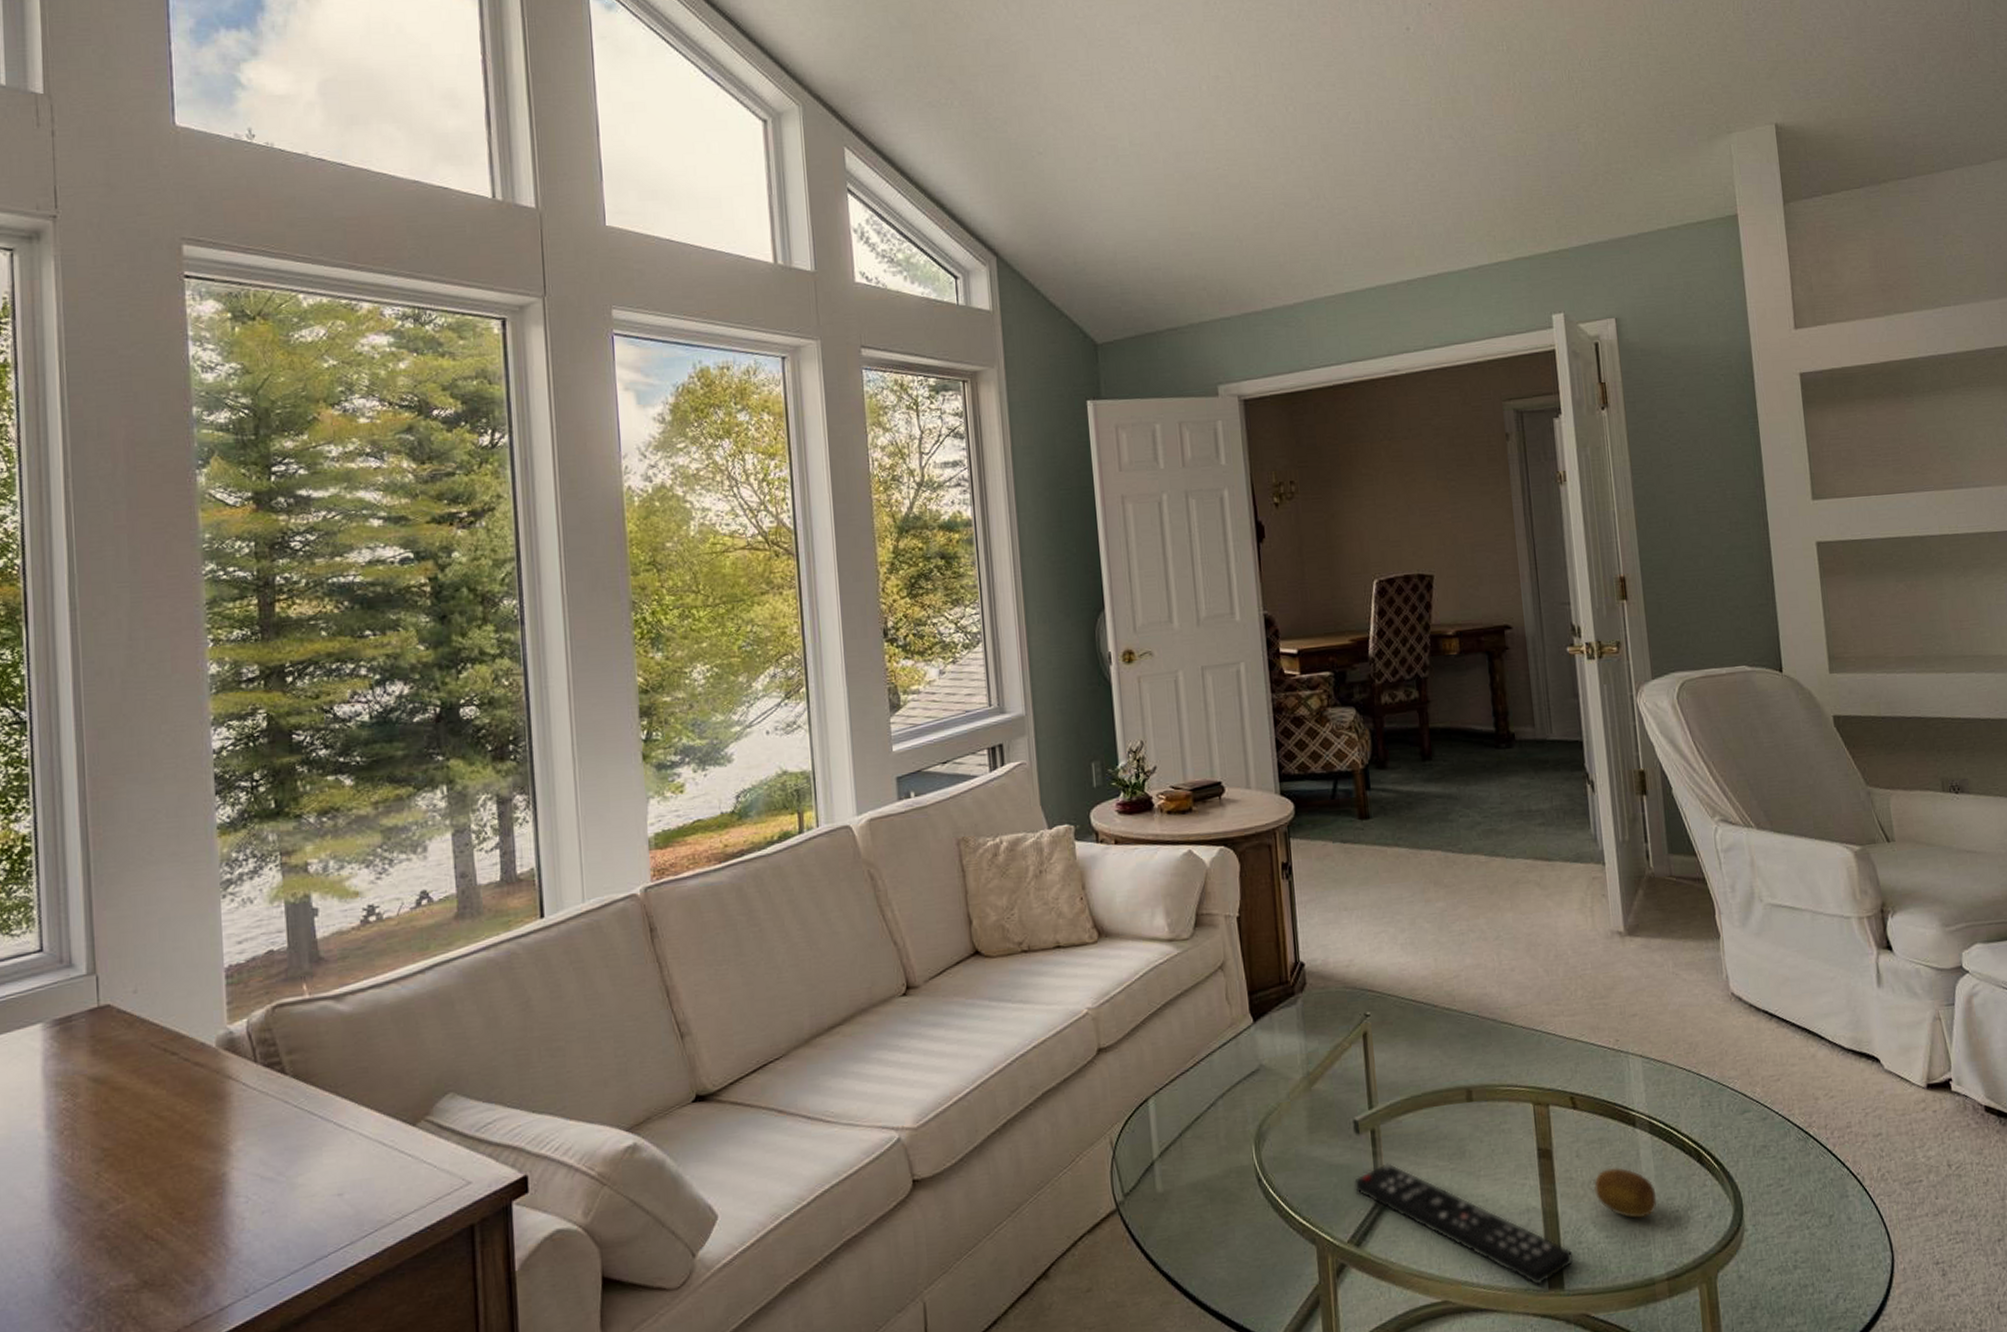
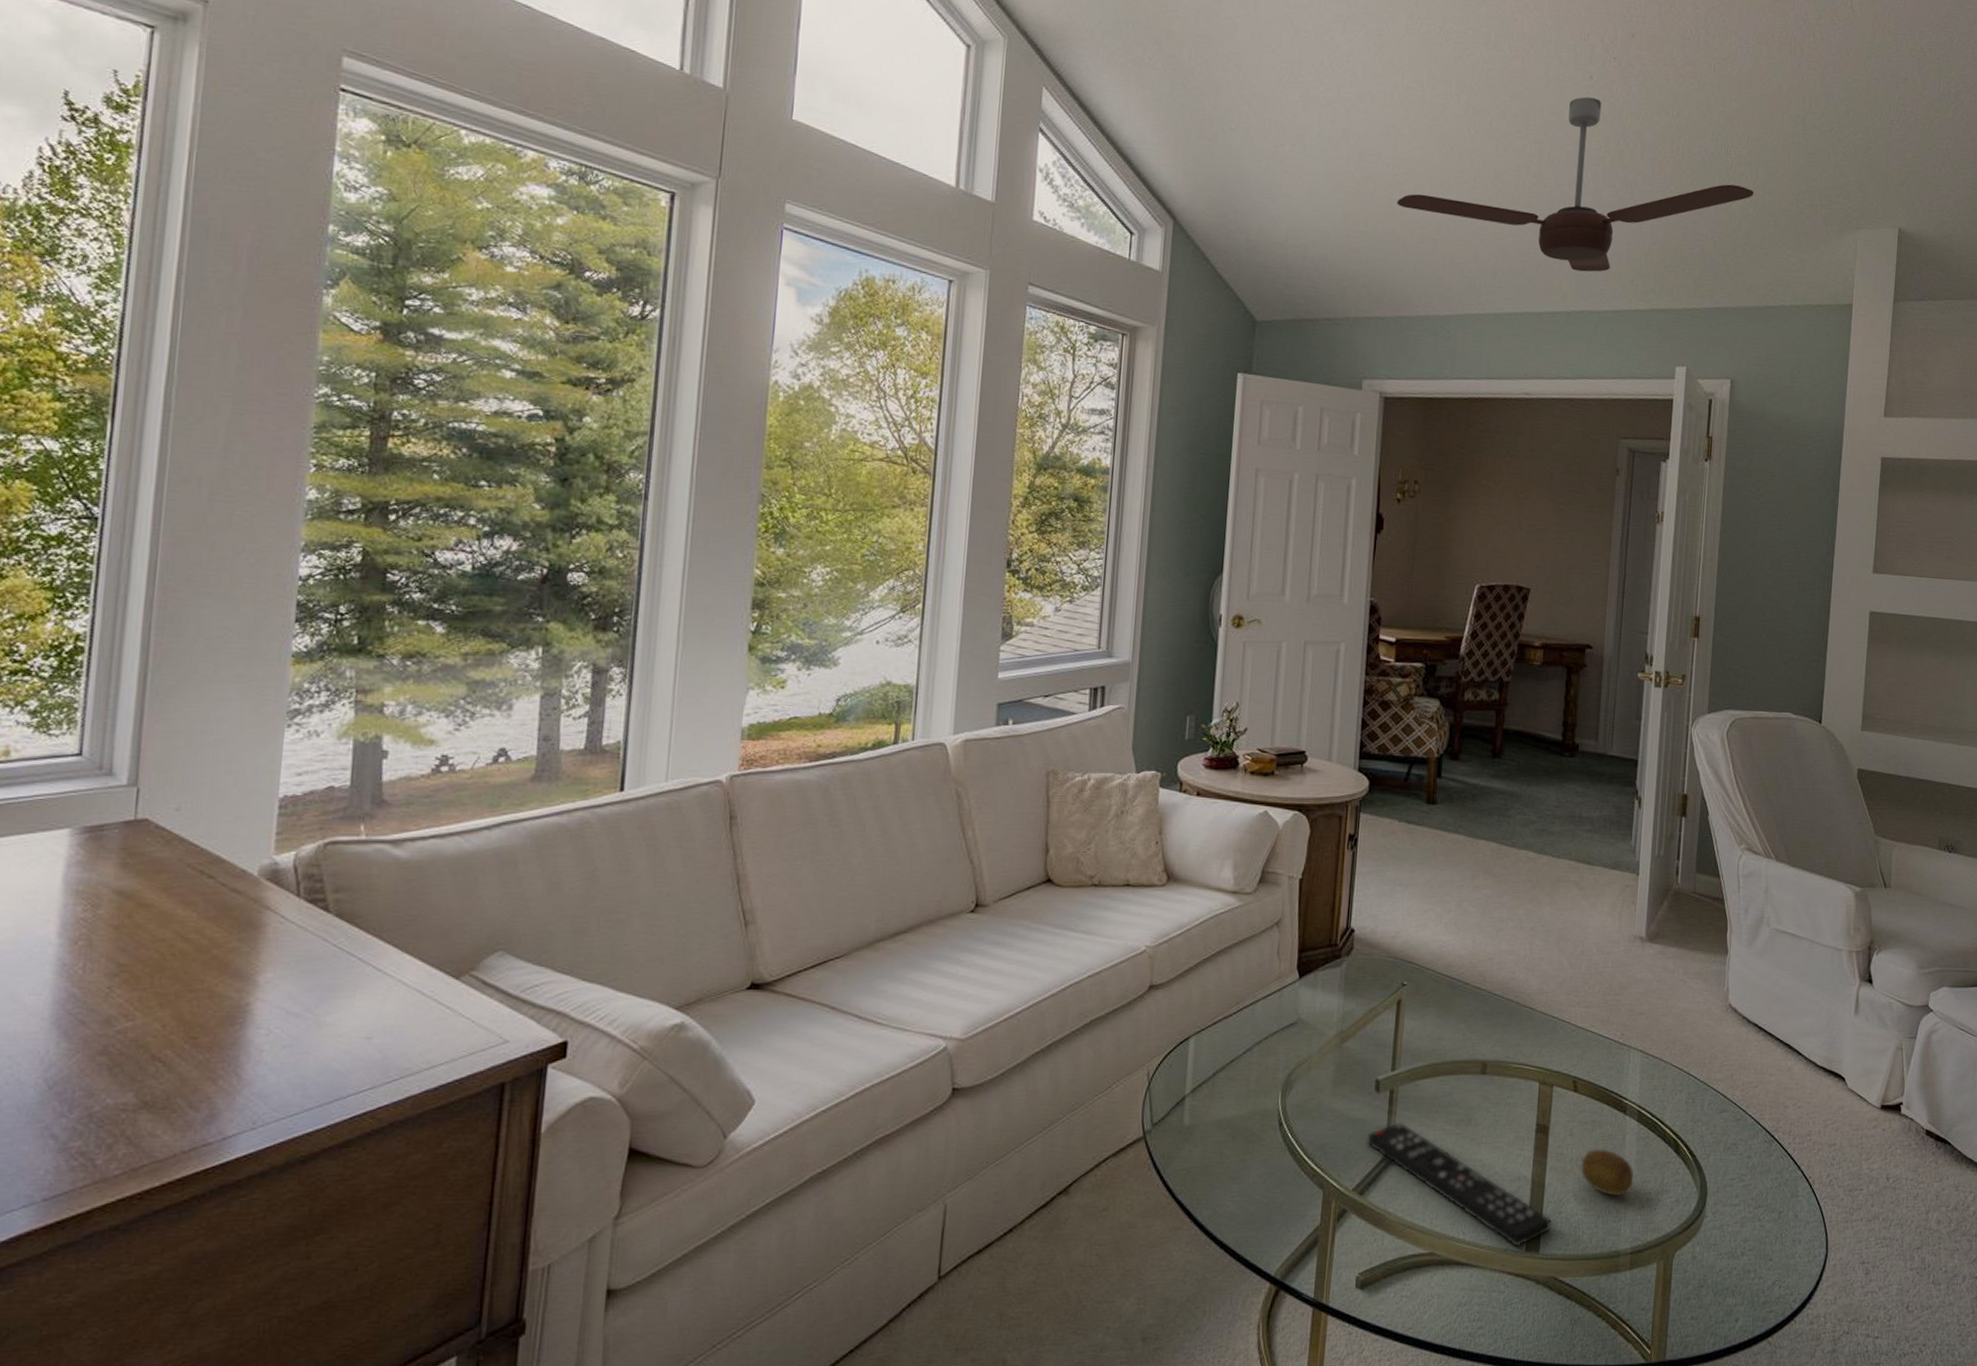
ceiling fan: none [1223,49,1607,233] -> present [1397,96,1754,272]

